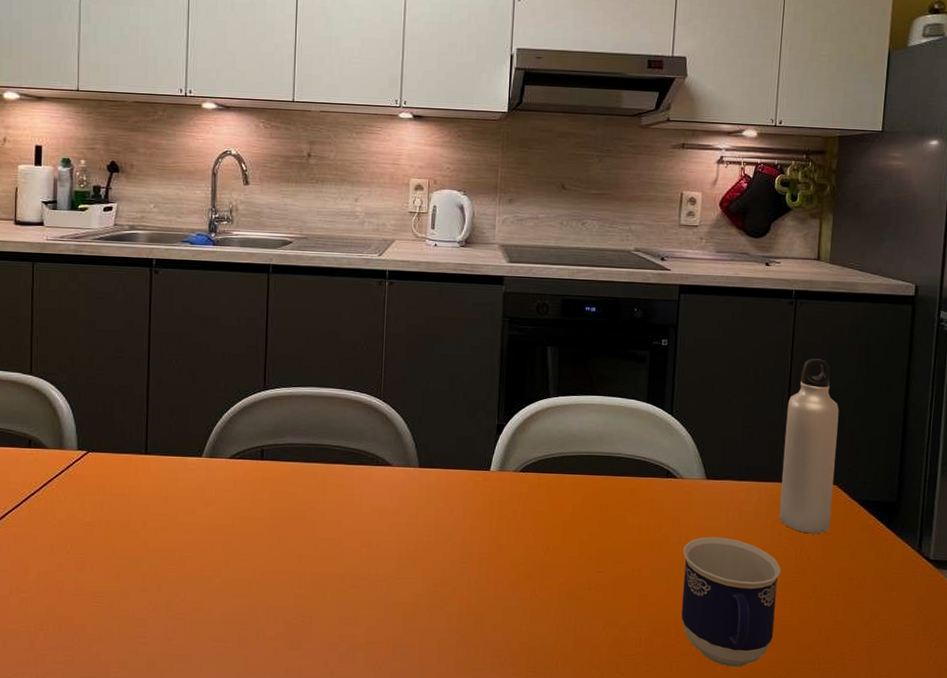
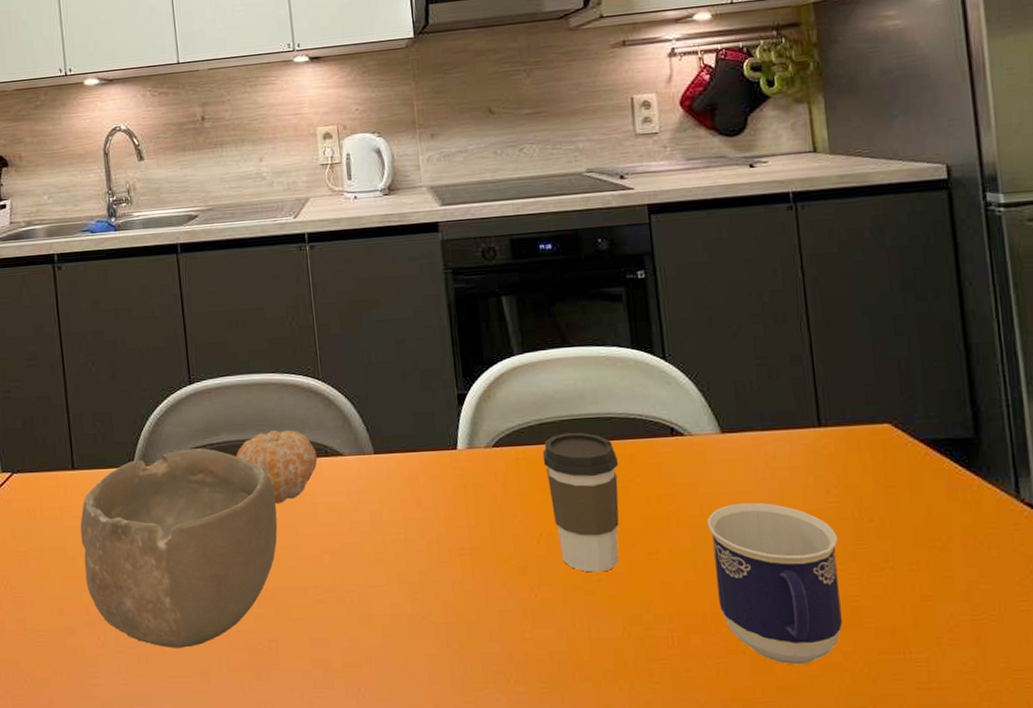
bowl: none [145,446,327,617] -> present [80,448,278,648]
fruit: none [297,438,369,501] -> present [235,430,318,503]
coffee cup: none [560,466,621,582] -> present [542,432,619,573]
water bottle: present [779,359,839,534] -> none [808,271,892,488]

